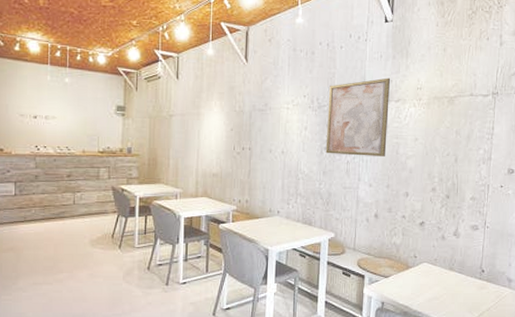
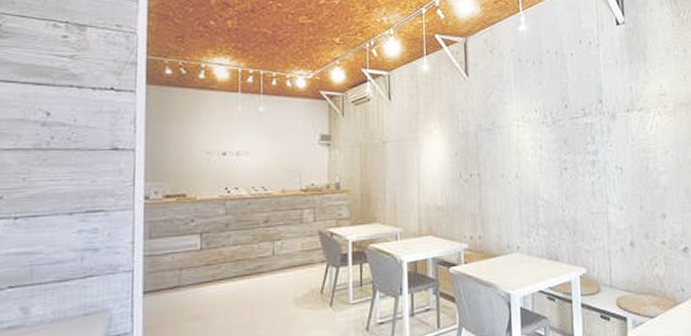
wall art: present [325,77,391,157] -> none [563,85,634,175]

